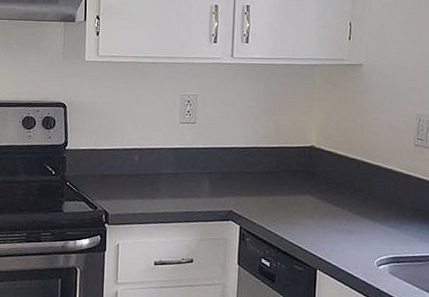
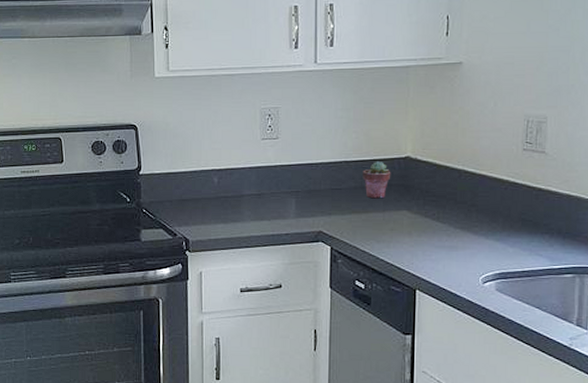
potted succulent: none [271,148,297,183] -> present [363,161,391,199]

